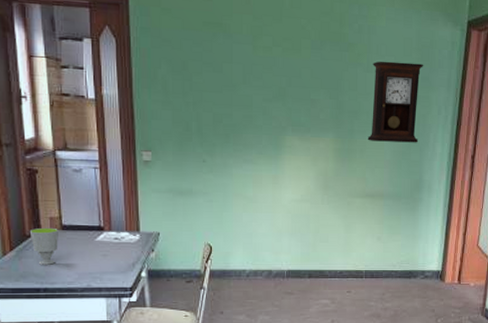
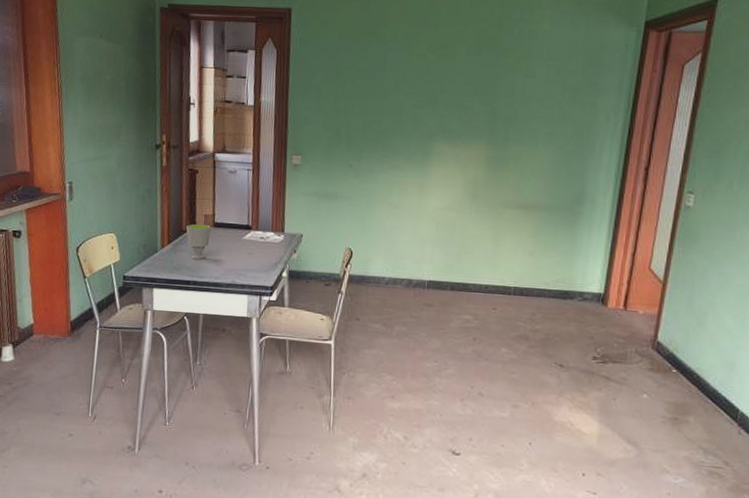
pendulum clock: present [367,61,424,143] -> none [523,65,592,152]

